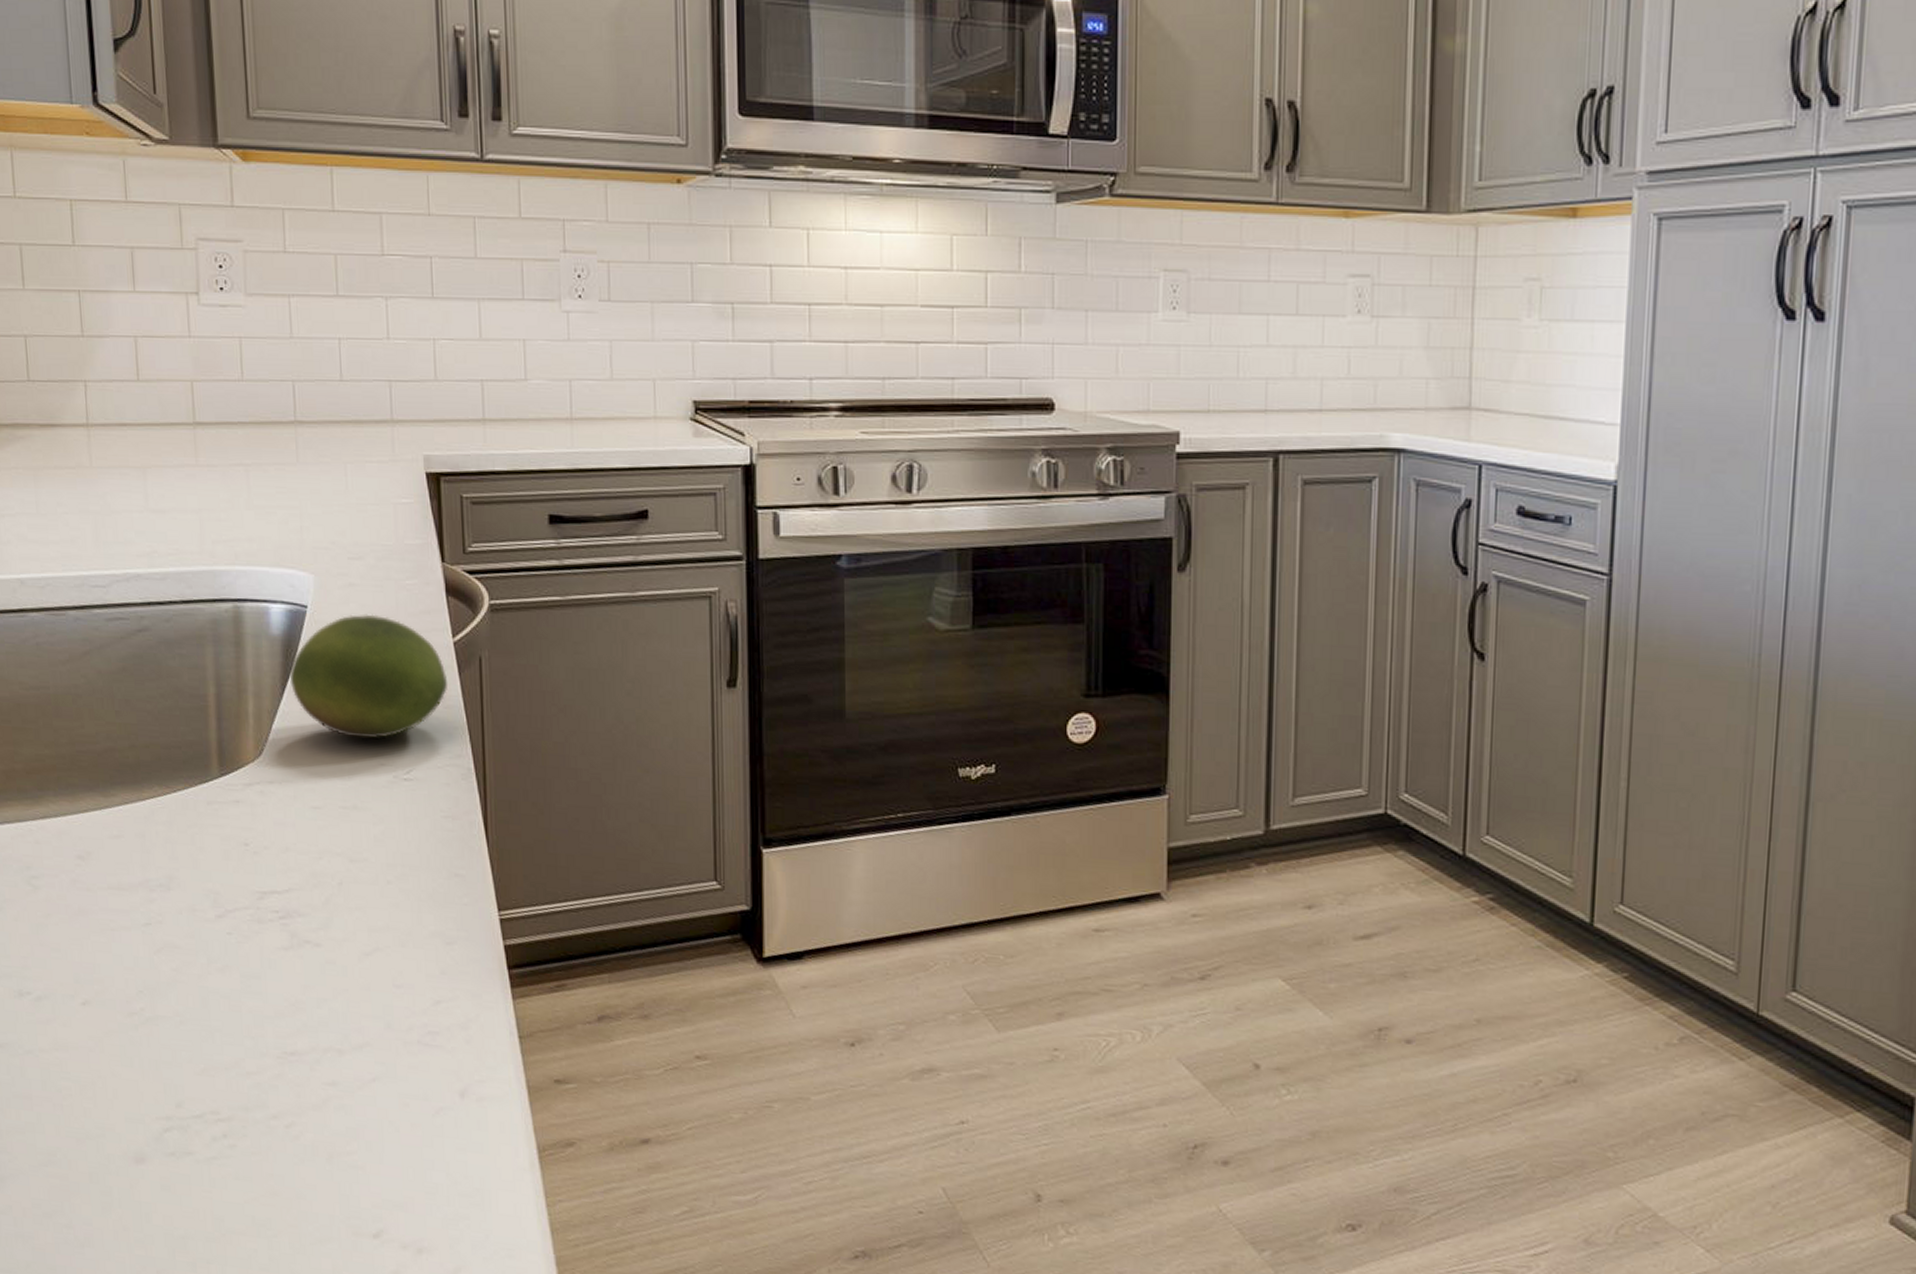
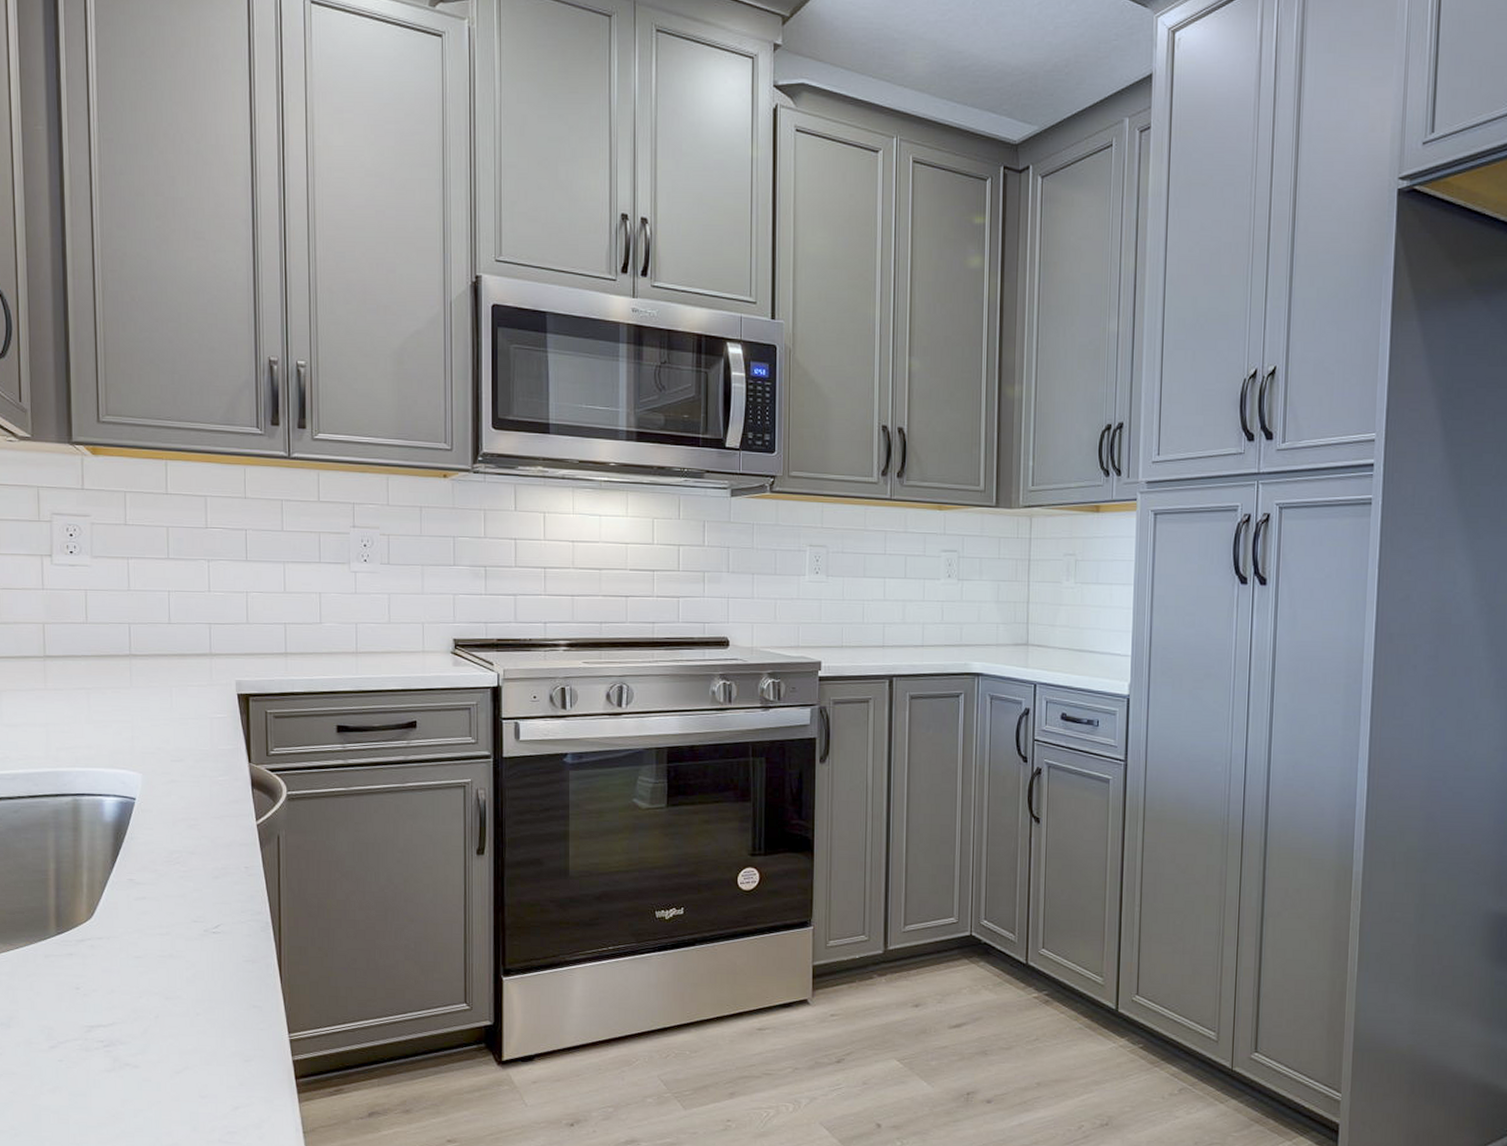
fruit: present [290,614,447,739] -> none [120,803,251,902]

